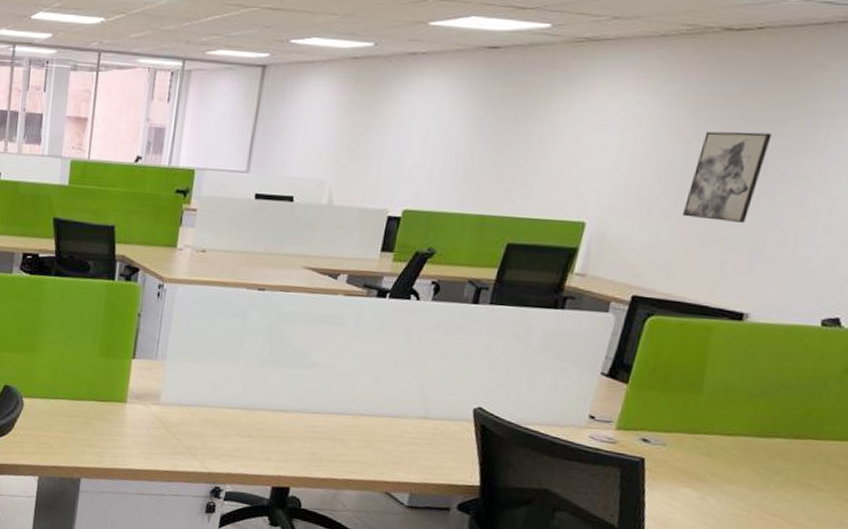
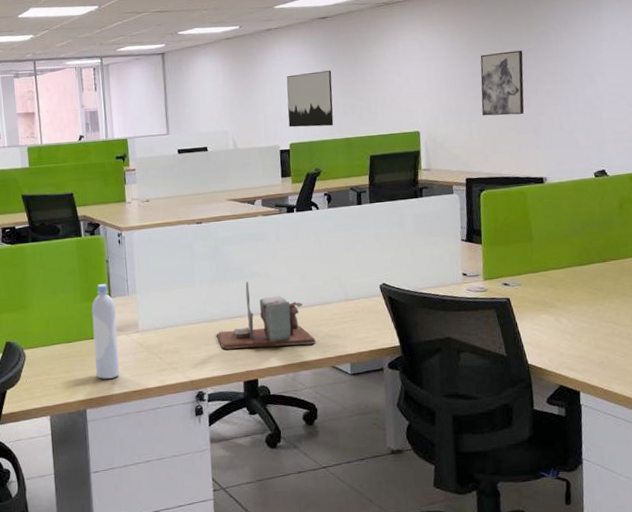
bottle: none [100,340,139,451] -> present [91,284,120,379]
desk organizer: none [252,370,374,462] -> present [217,281,316,349]
wall art: none [407,119,486,196] -> present [286,70,334,128]

